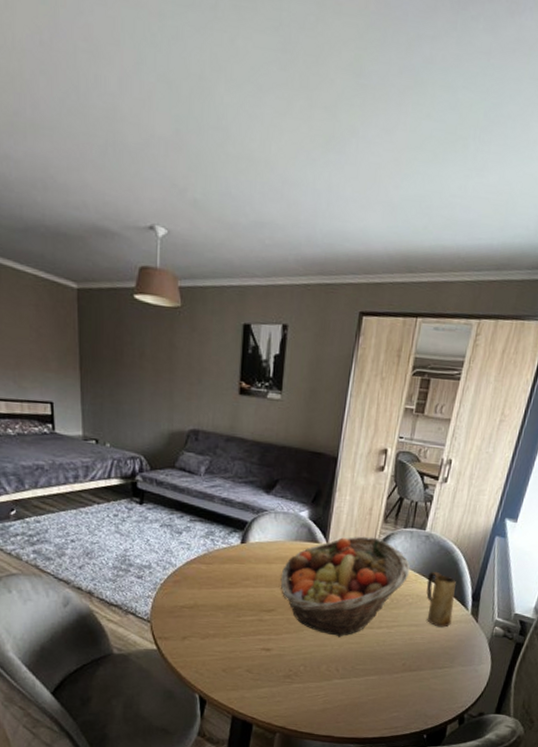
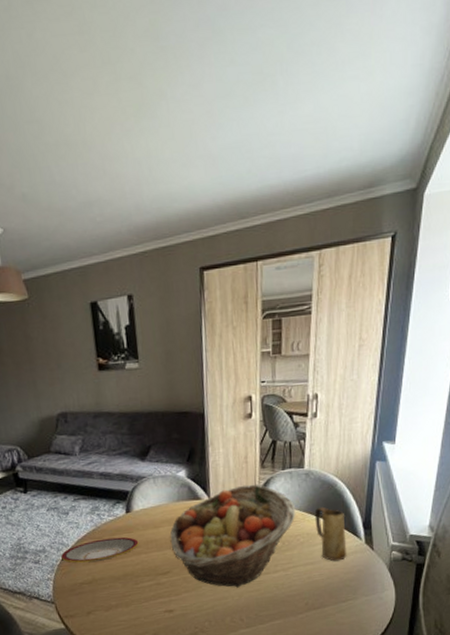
plate: none [166,565,248,587] -> present [61,537,139,563]

